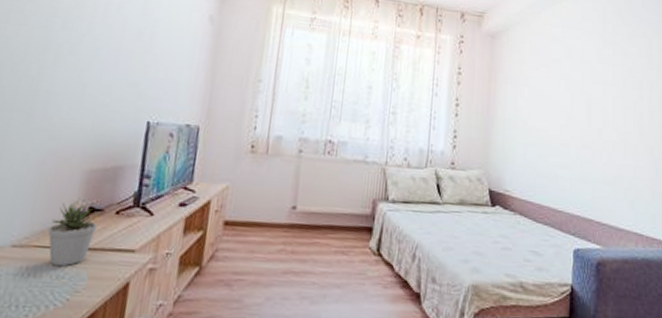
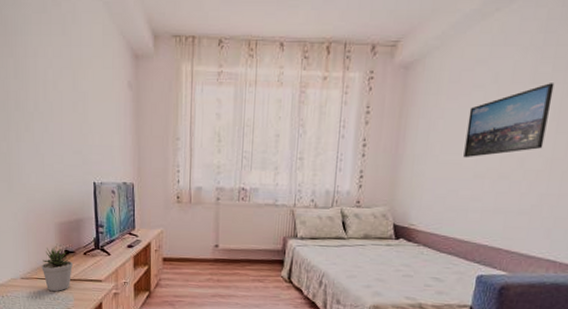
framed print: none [549,64,616,126] -> present [463,83,555,158]

